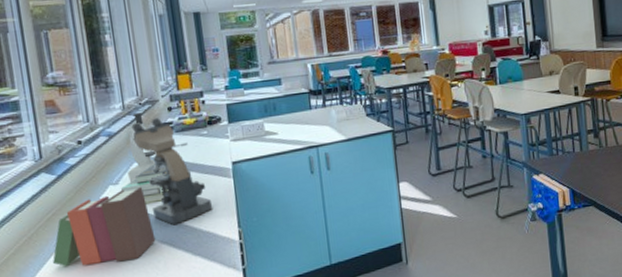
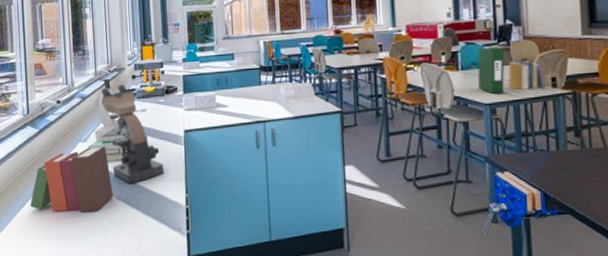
binder: none [513,61,537,105] -> present [477,46,505,95]
books: none [539,72,570,100] -> present [508,60,546,91]

